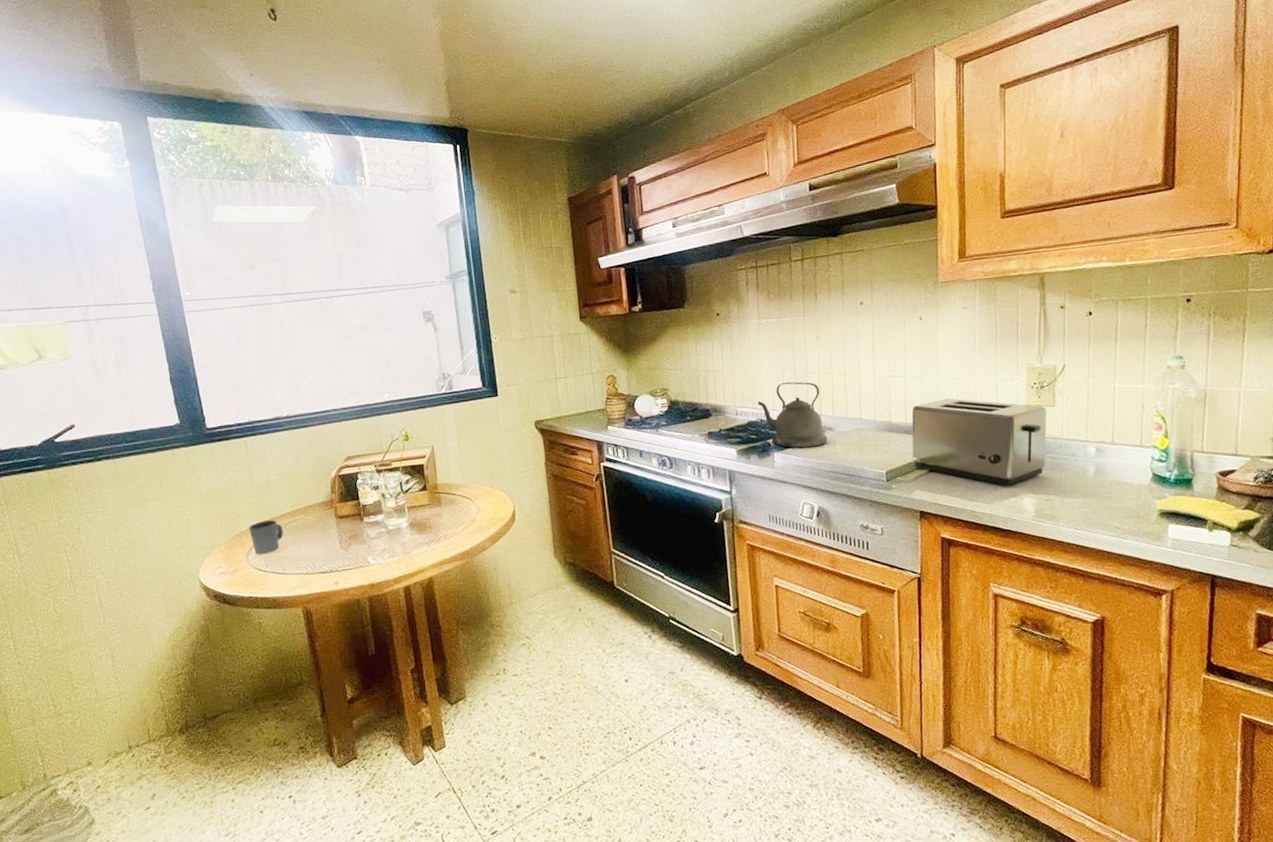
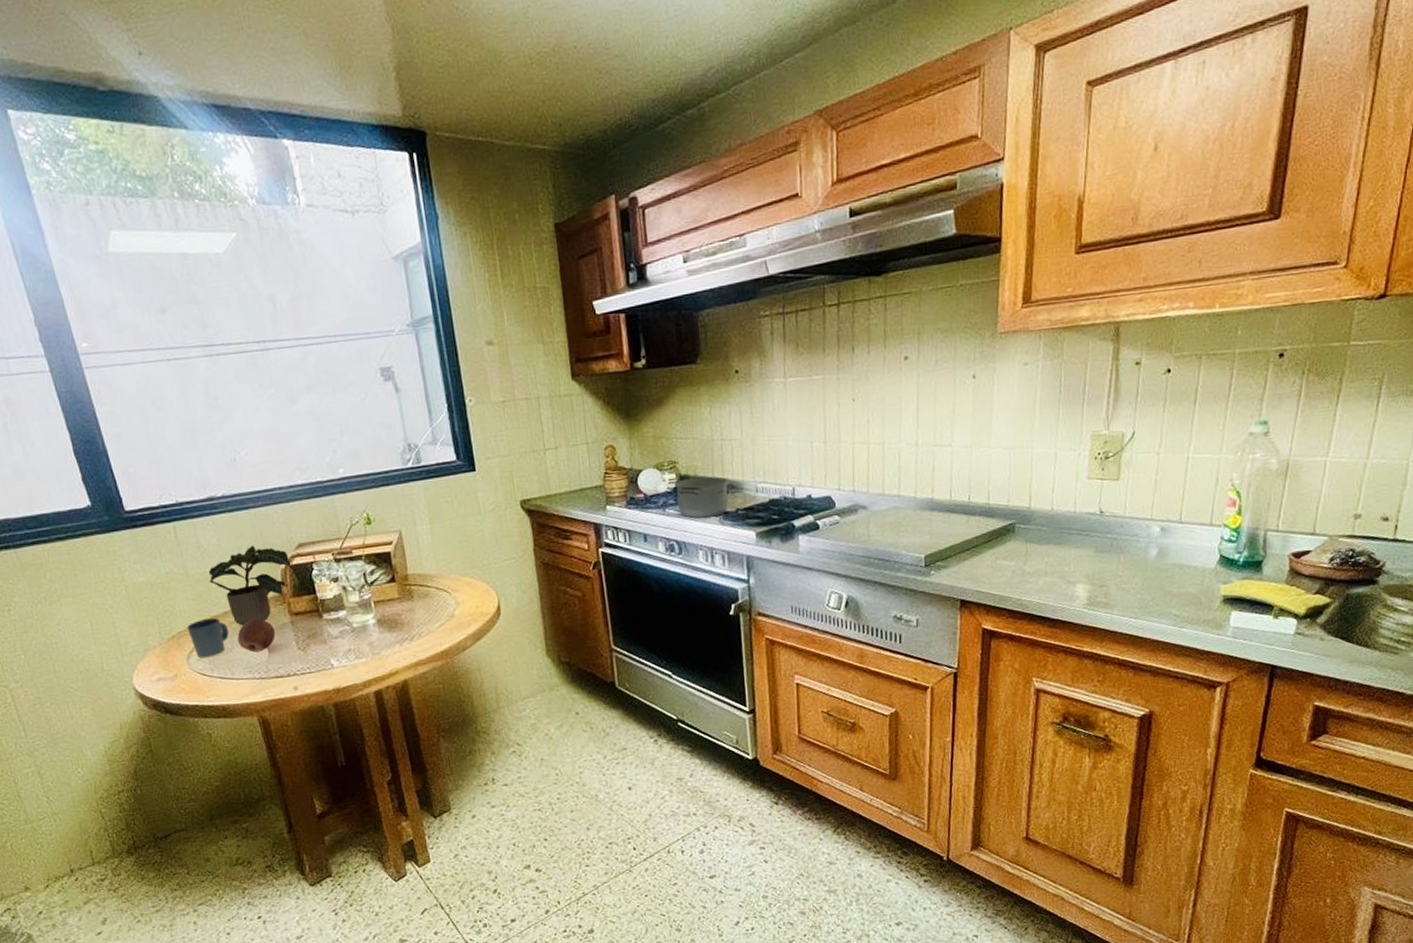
potted plant: none [270,458,342,528] -> present [208,545,293,627]
fruit: none [290,521,323,551] -> present [237,619,276,653]
cooking pot: none [665,402,714,438] -> present [674,476,730,519]
kettle: present [757,382,828,448] -> none [781,452,861,530]
toaster: present [911,398,1047,486] -> none [955,471,1110,571]

